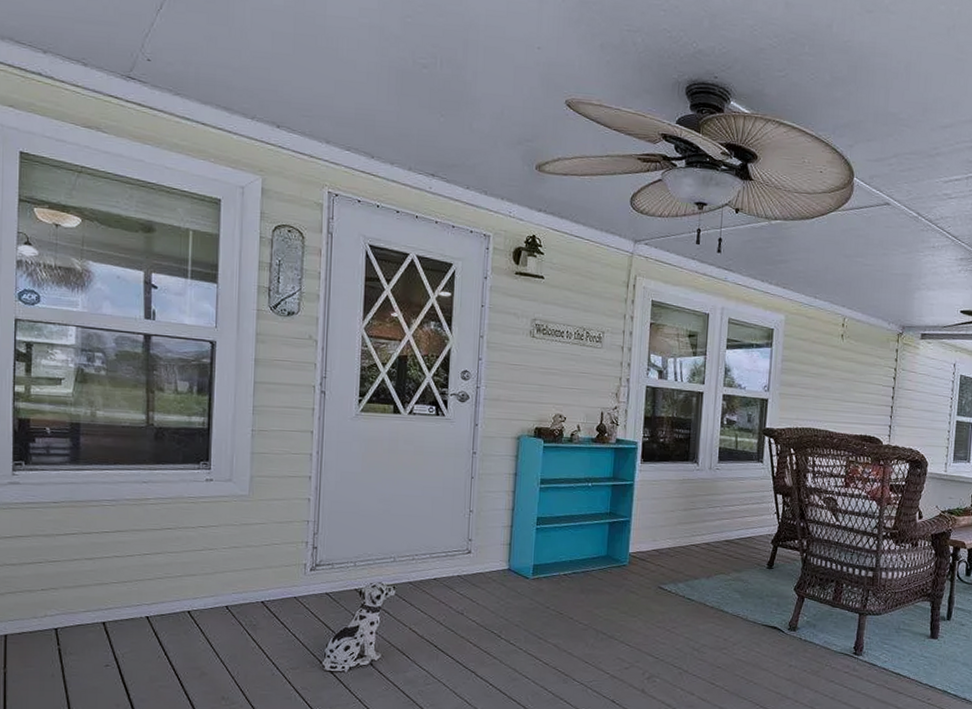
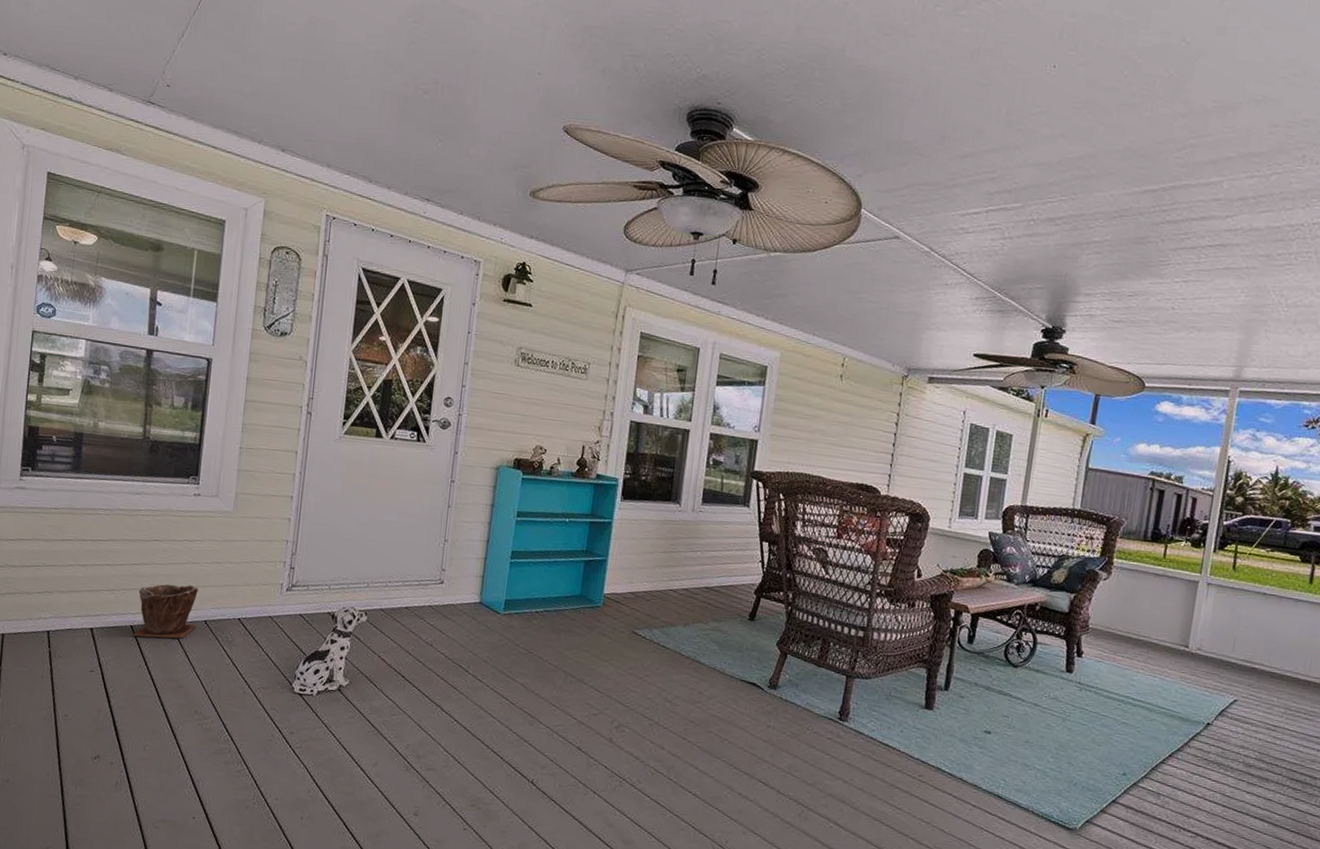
plant pot: none [148,571,217,628] -> present [132,584,198,639]

